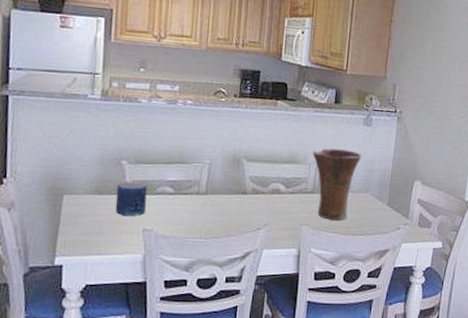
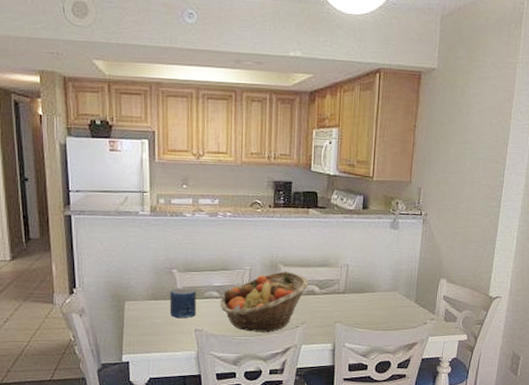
fruit basket: none [173,167,274,234] -> present [220,271,308,332]
vase: present [312,148,362,221] -> none [343,252,390,317]

